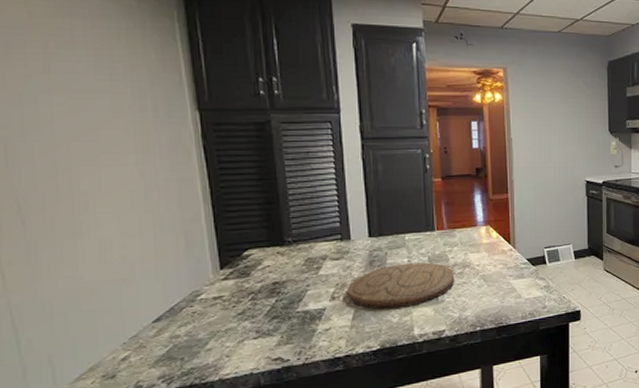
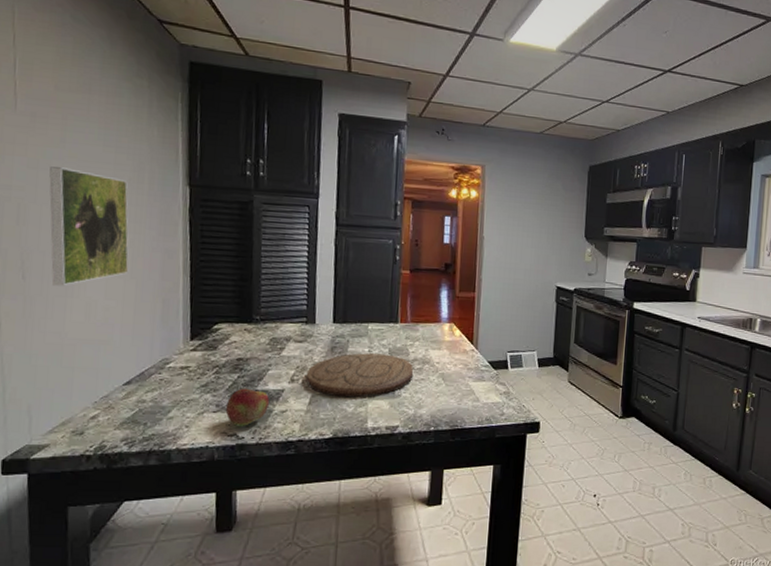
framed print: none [36,100,143,228] -> present [49,166,129,286]
fruit: none [266,310,311,350] -> present [225,388,269,426]

